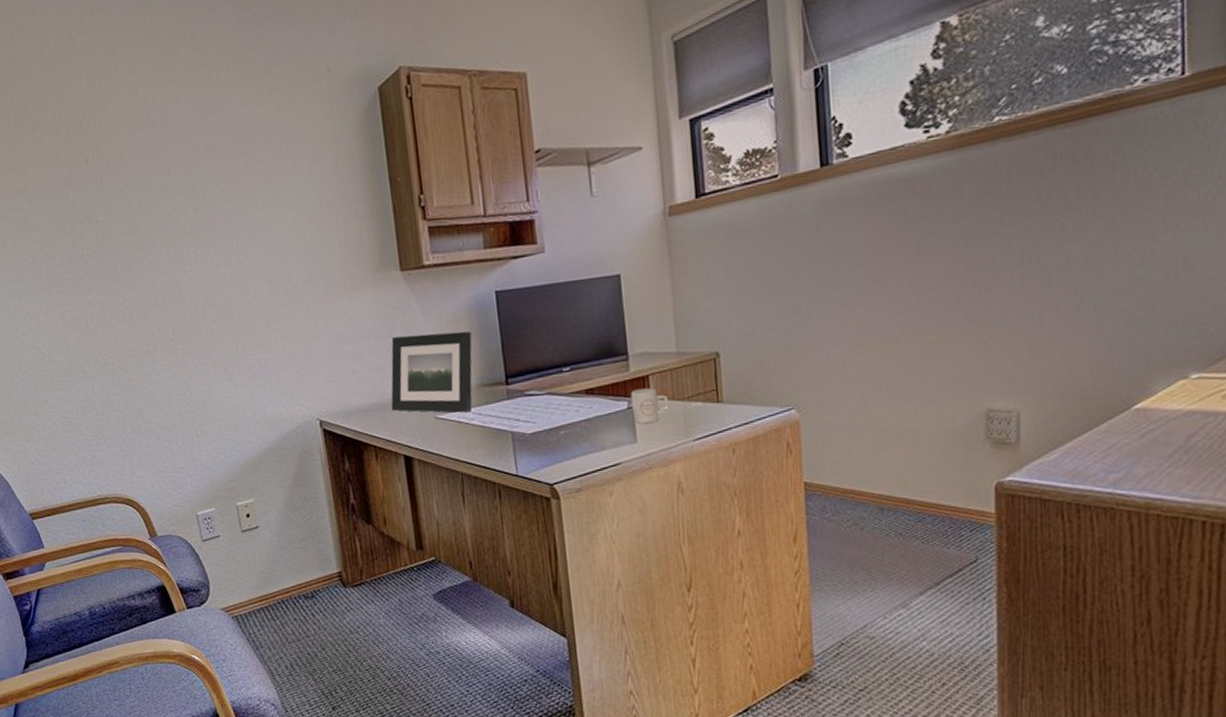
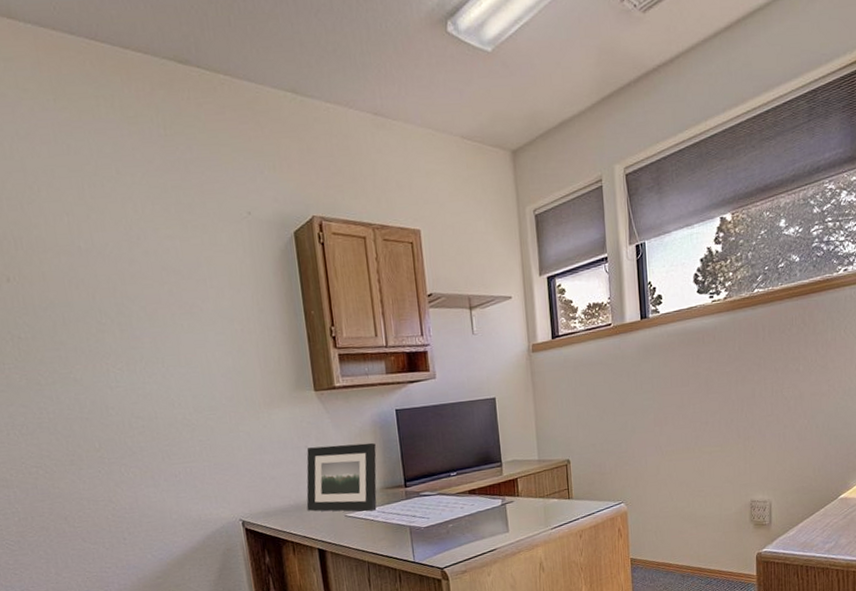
mug: present [630,388,669,424] -> none [503,488,533,517]

